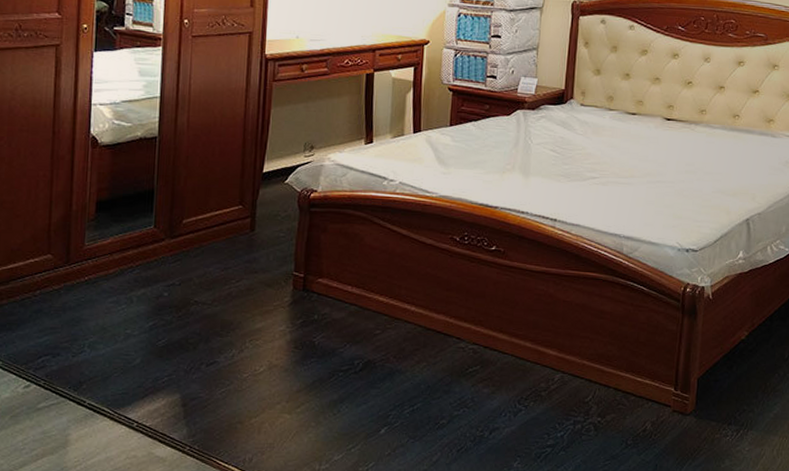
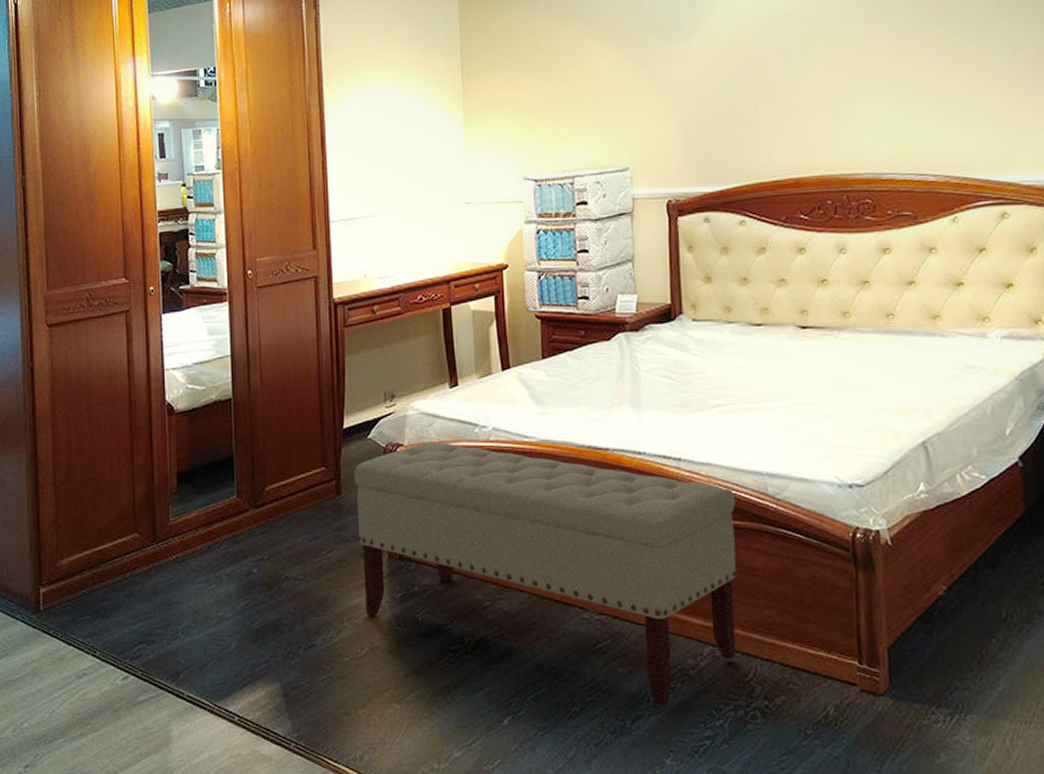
bench: none [266,190,596,420] -> present [354,441,737,706]

